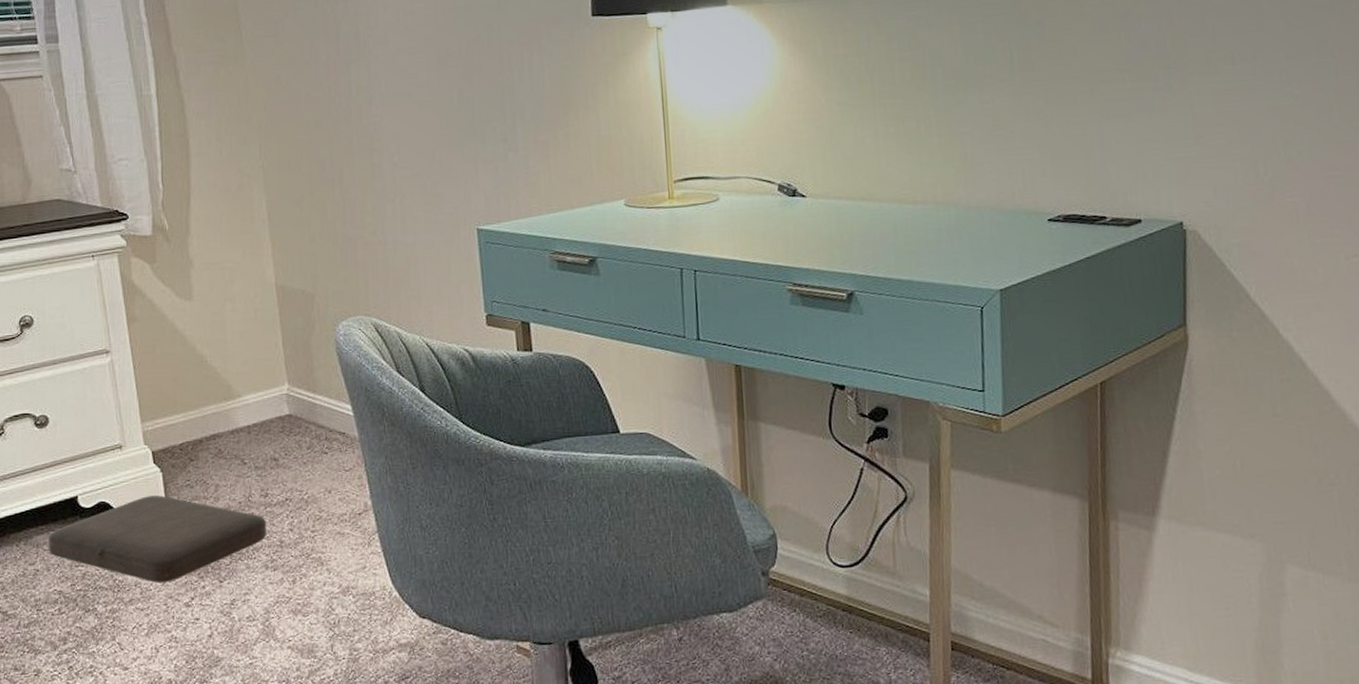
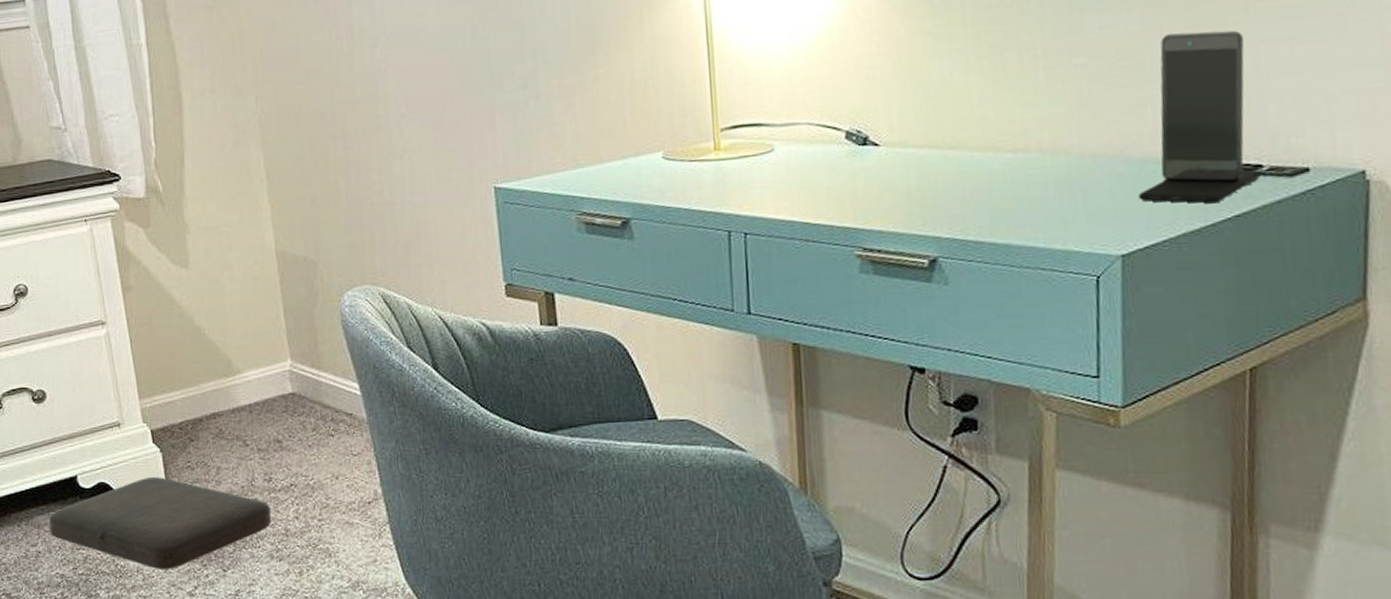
phone stand: none [1012,107,1105,248] -> present [1138,30,1261,204]

